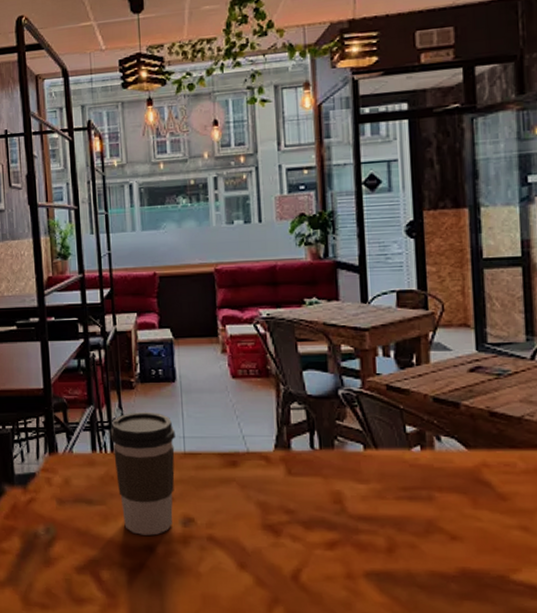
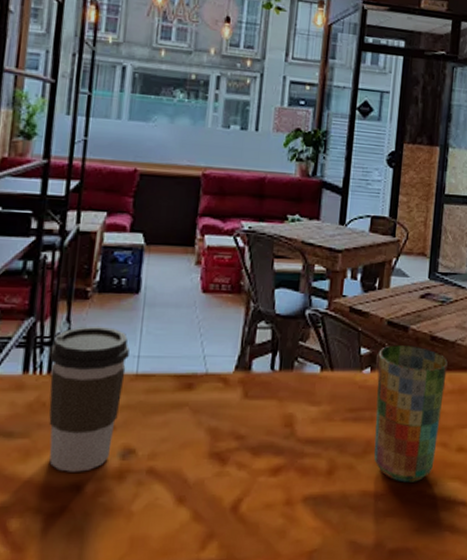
cup: none [427,422,516,566] -> present [374,345,448,483]

